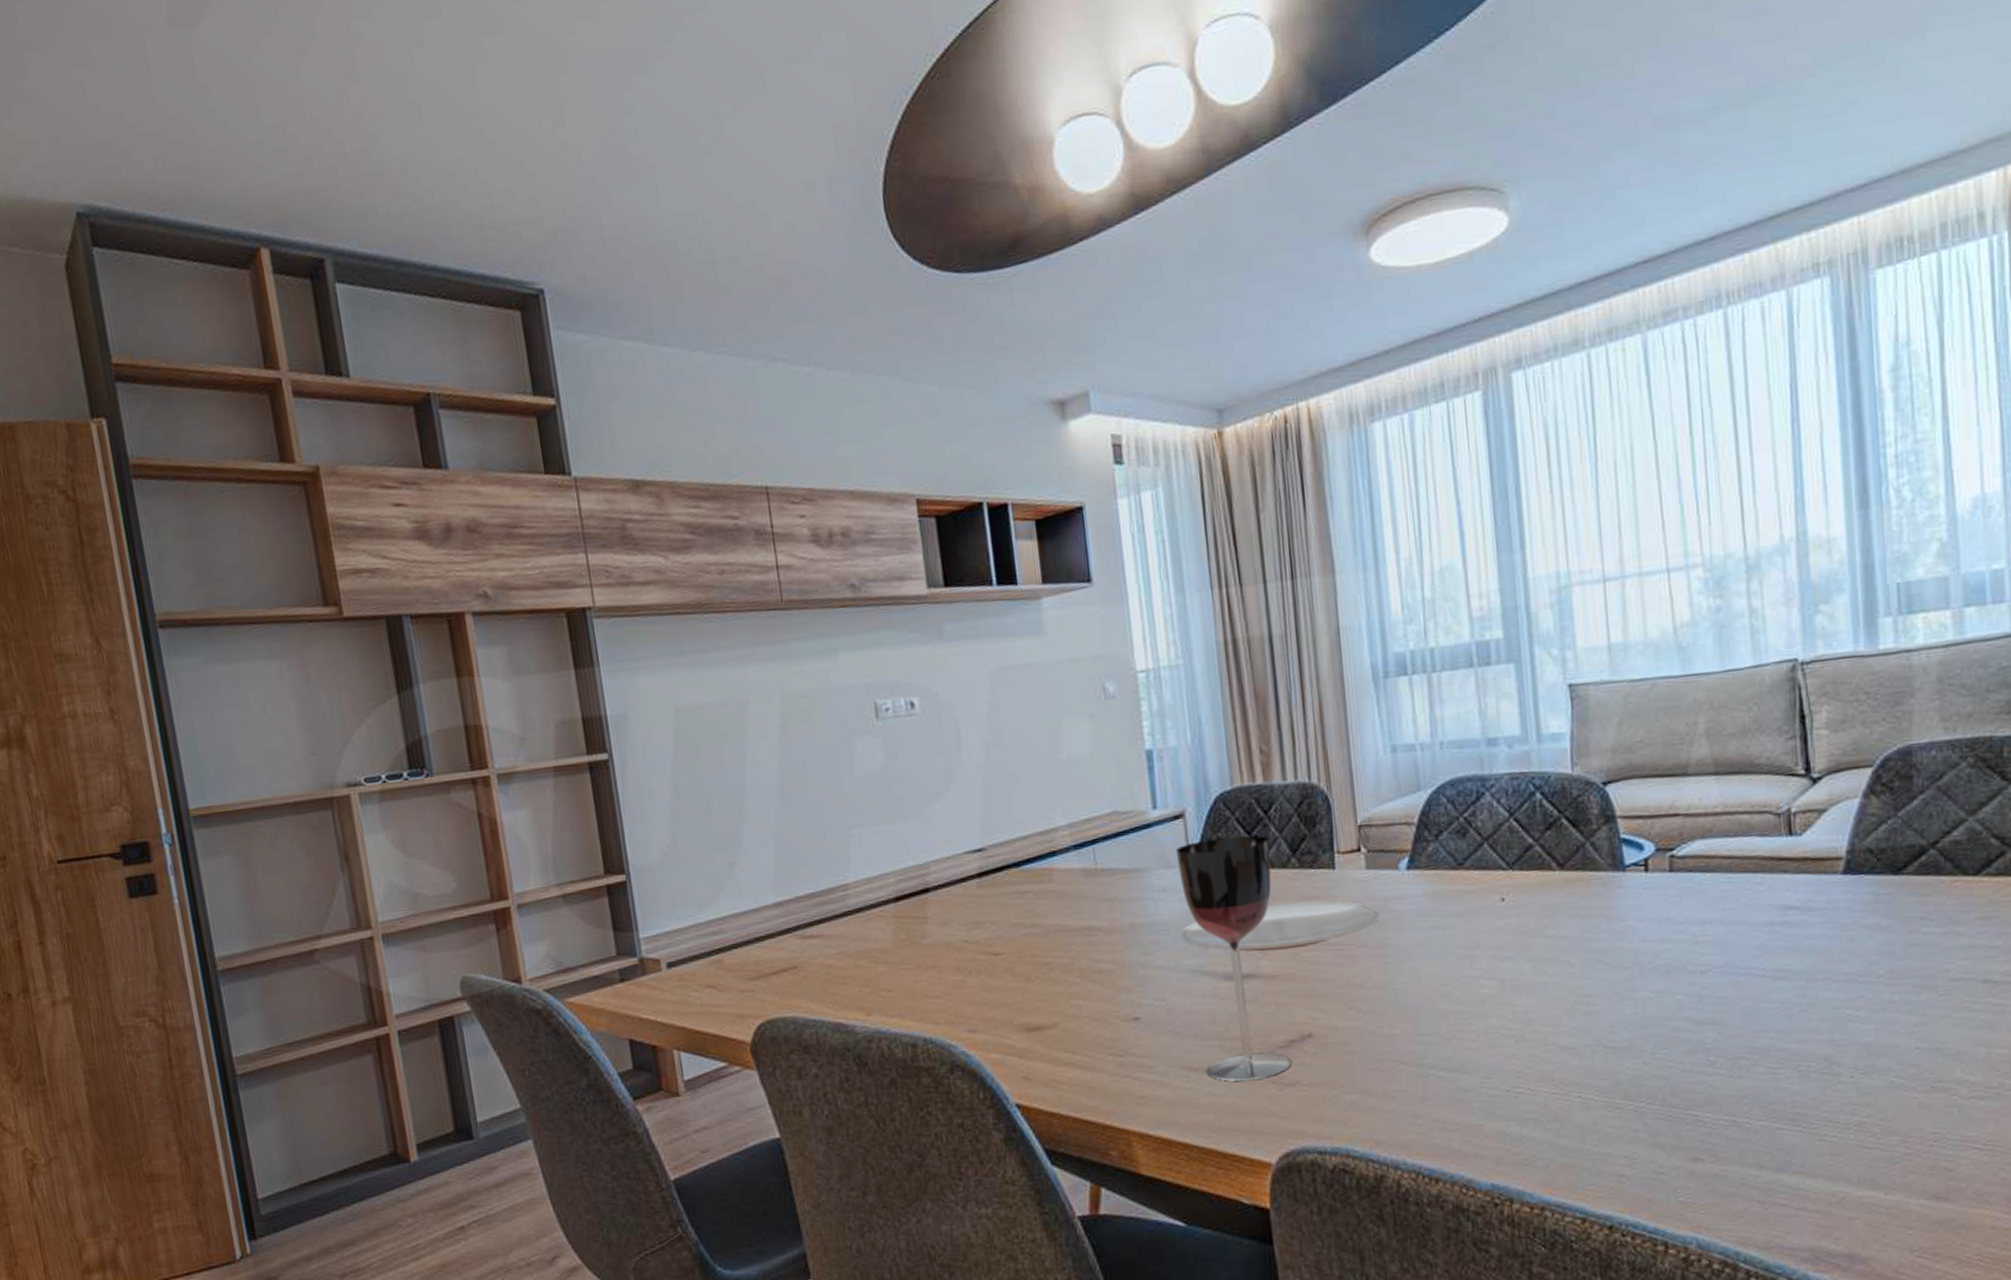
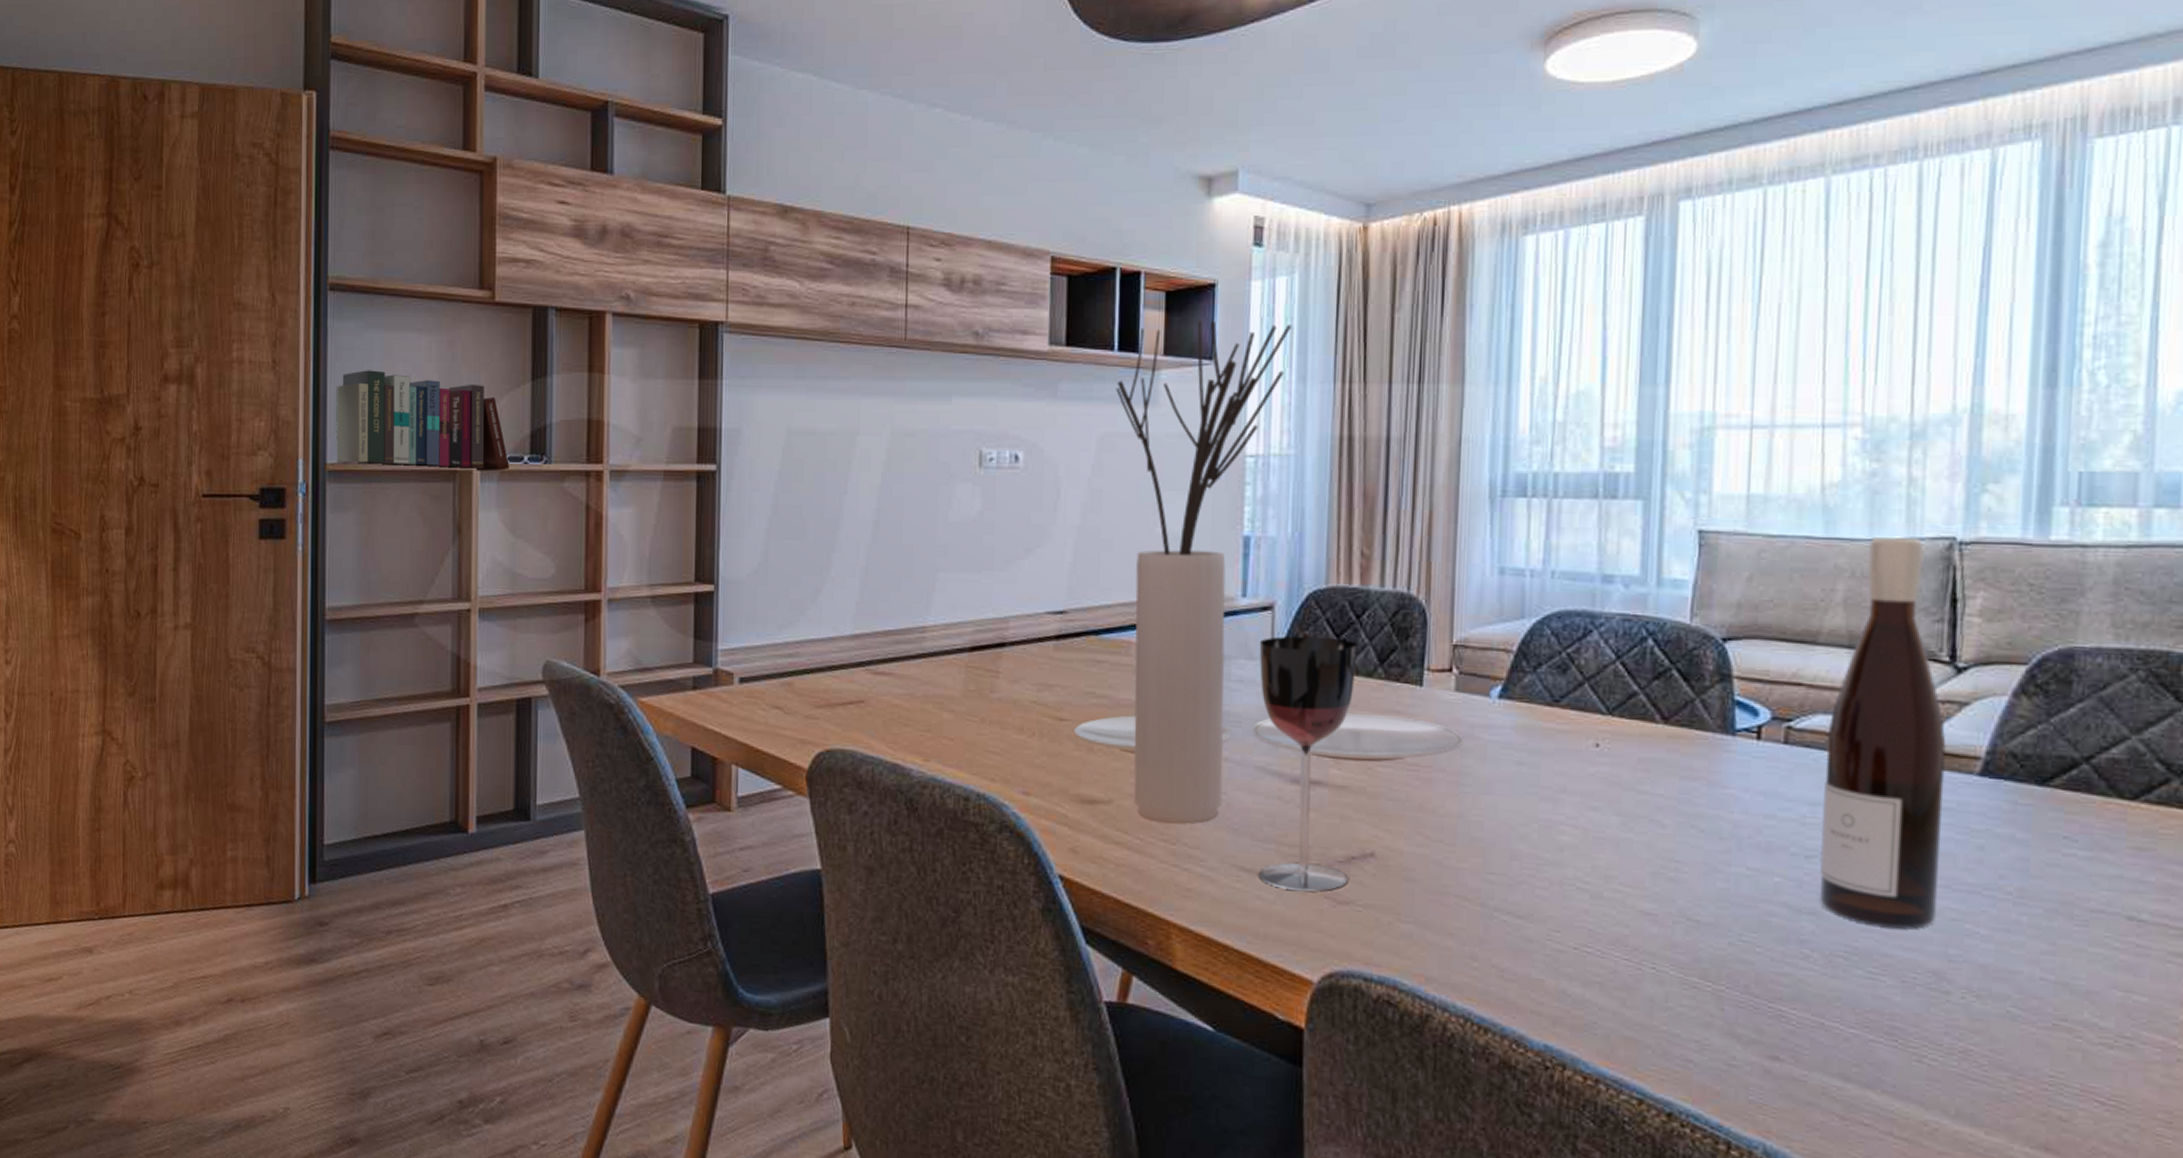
books: none [186,705,389,808] -> present [336,370,509,472]
vase: none [1000,538,1163,1038] -> present [1116,320,1291,824]
plate: none [1009,935,1162,977] -> present [1074,715,1232,754]
bottle: none [1706,664,1822,1025] -> present [1819,537,1946,928]

